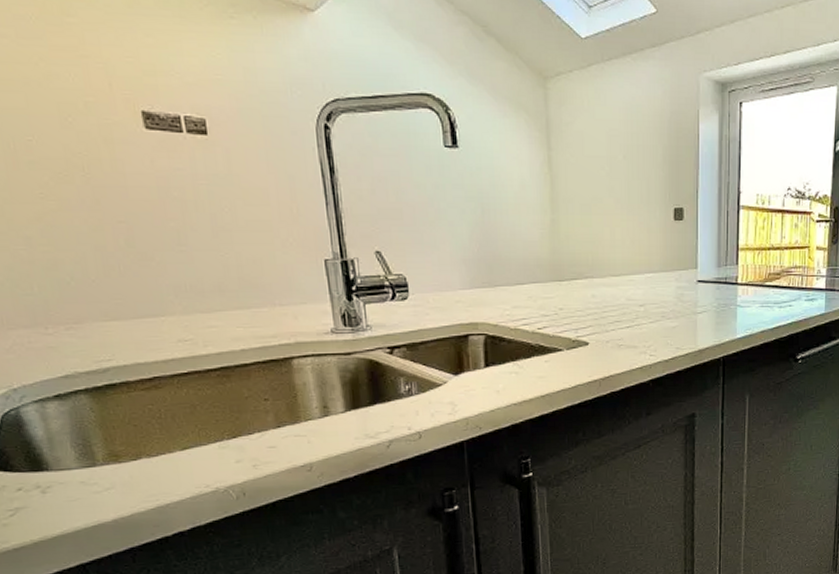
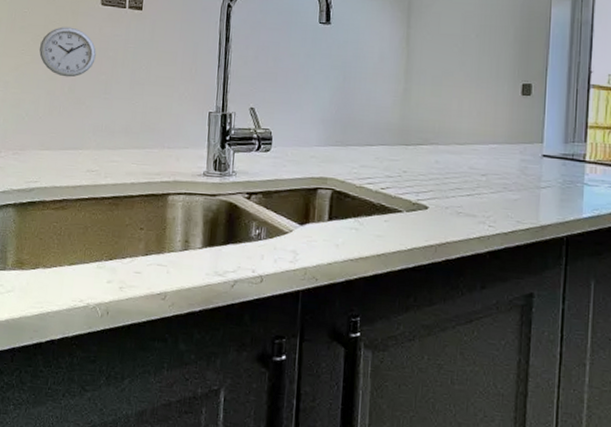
wall clock: none [65,160,155,227] -> present [39,27,96,78]

